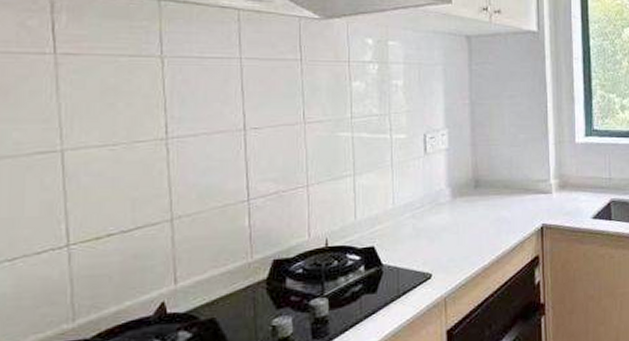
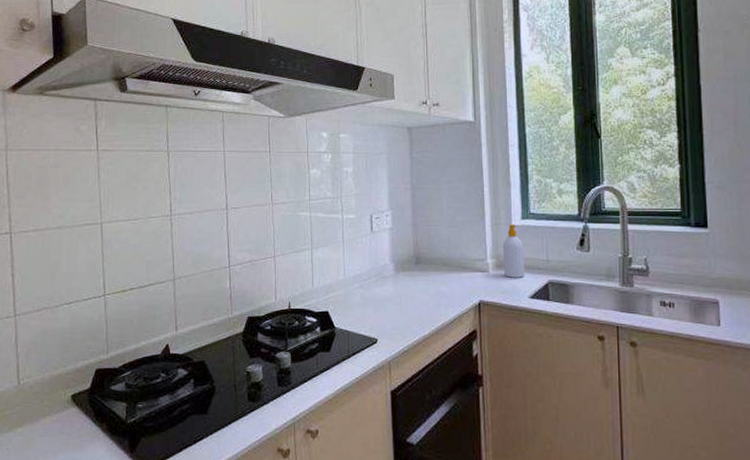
soap bottle: none [566,142,589,198] -> present [502,224,526,278]

